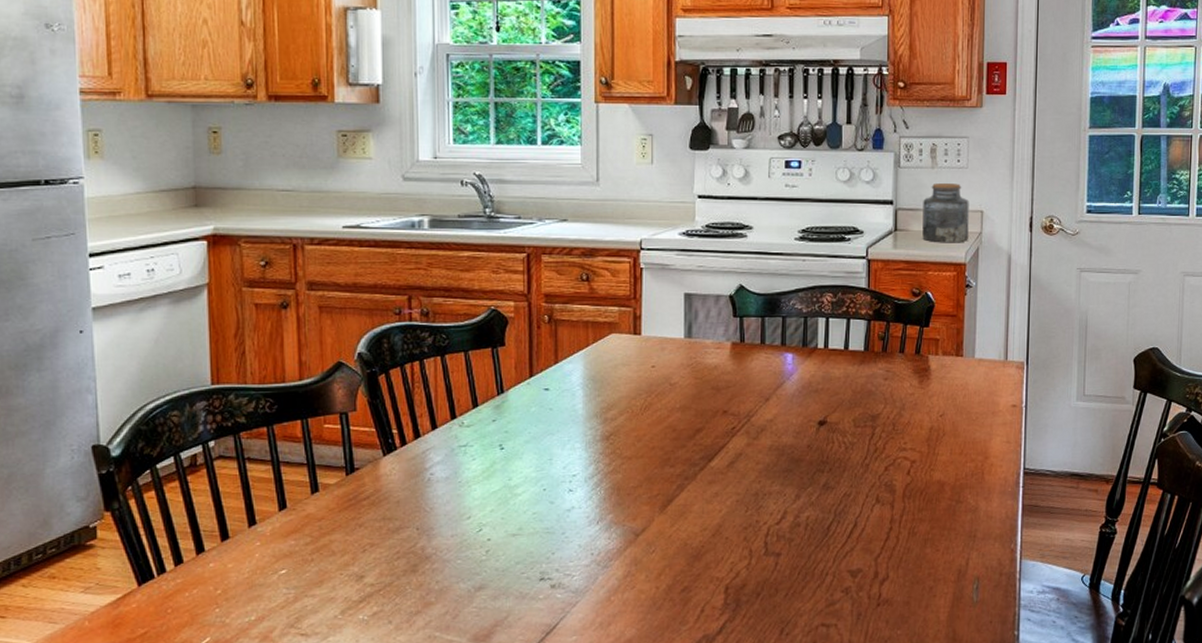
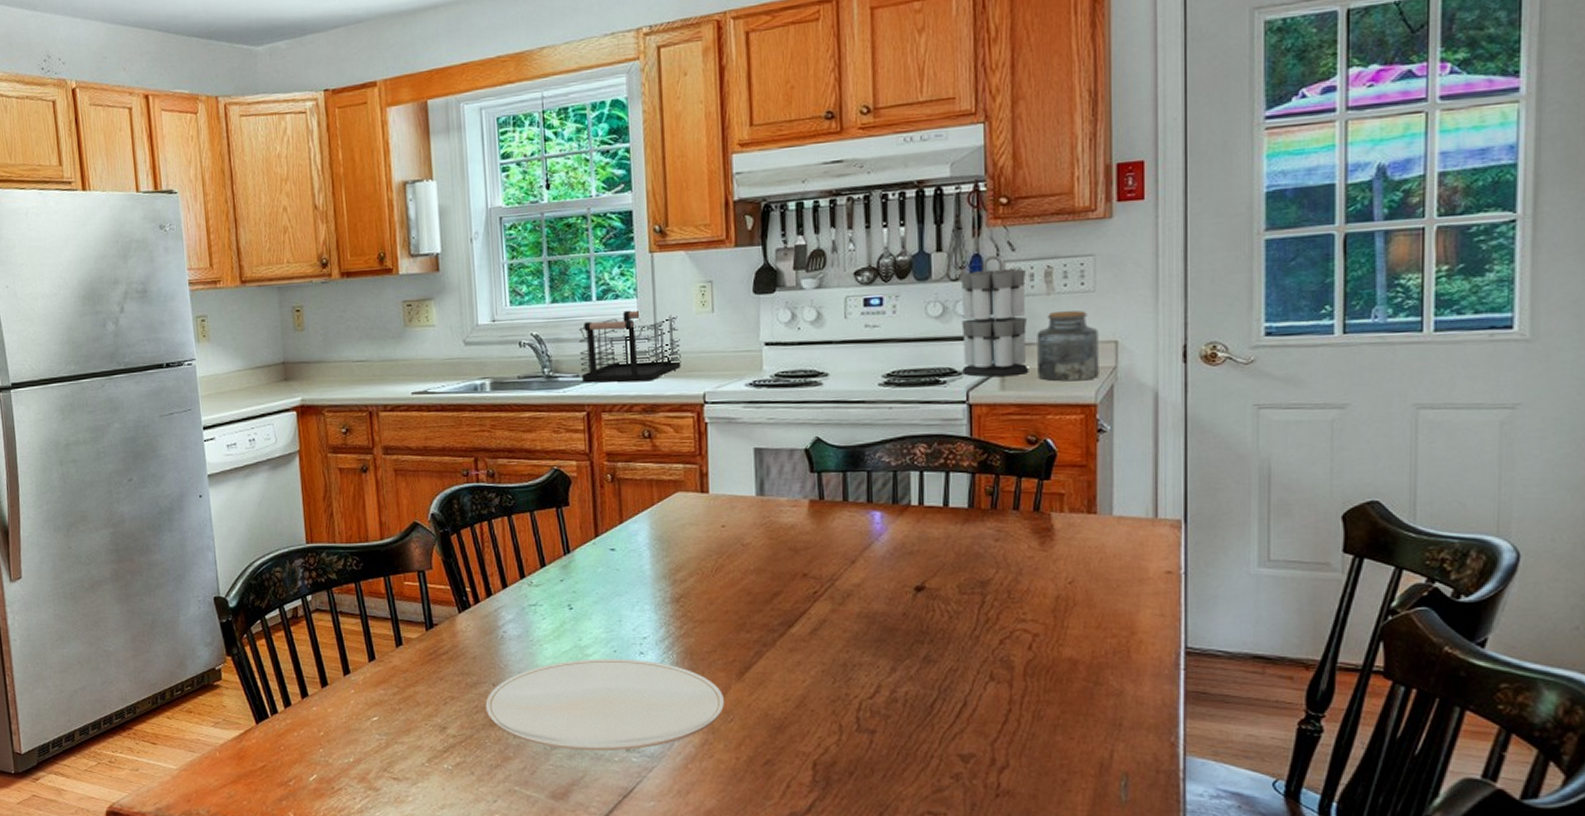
plate: none [408,496,648,591] -> present [485,659,725,752]
dish rack: none [522,156,621,226] -> present [579,310,682,383]
spice rack: none [864,131,916,237] -> present [960,255,1029,378]

